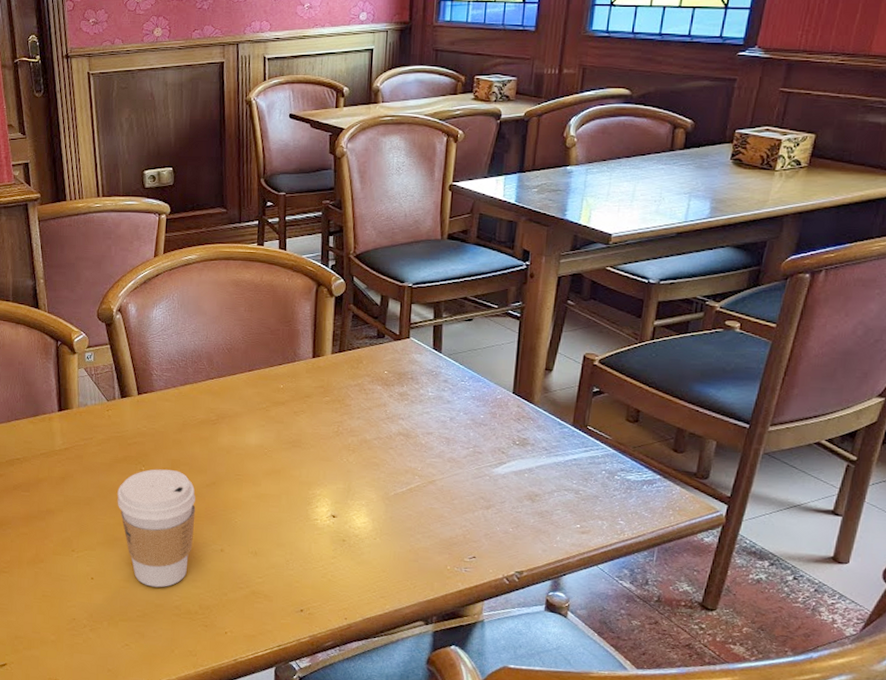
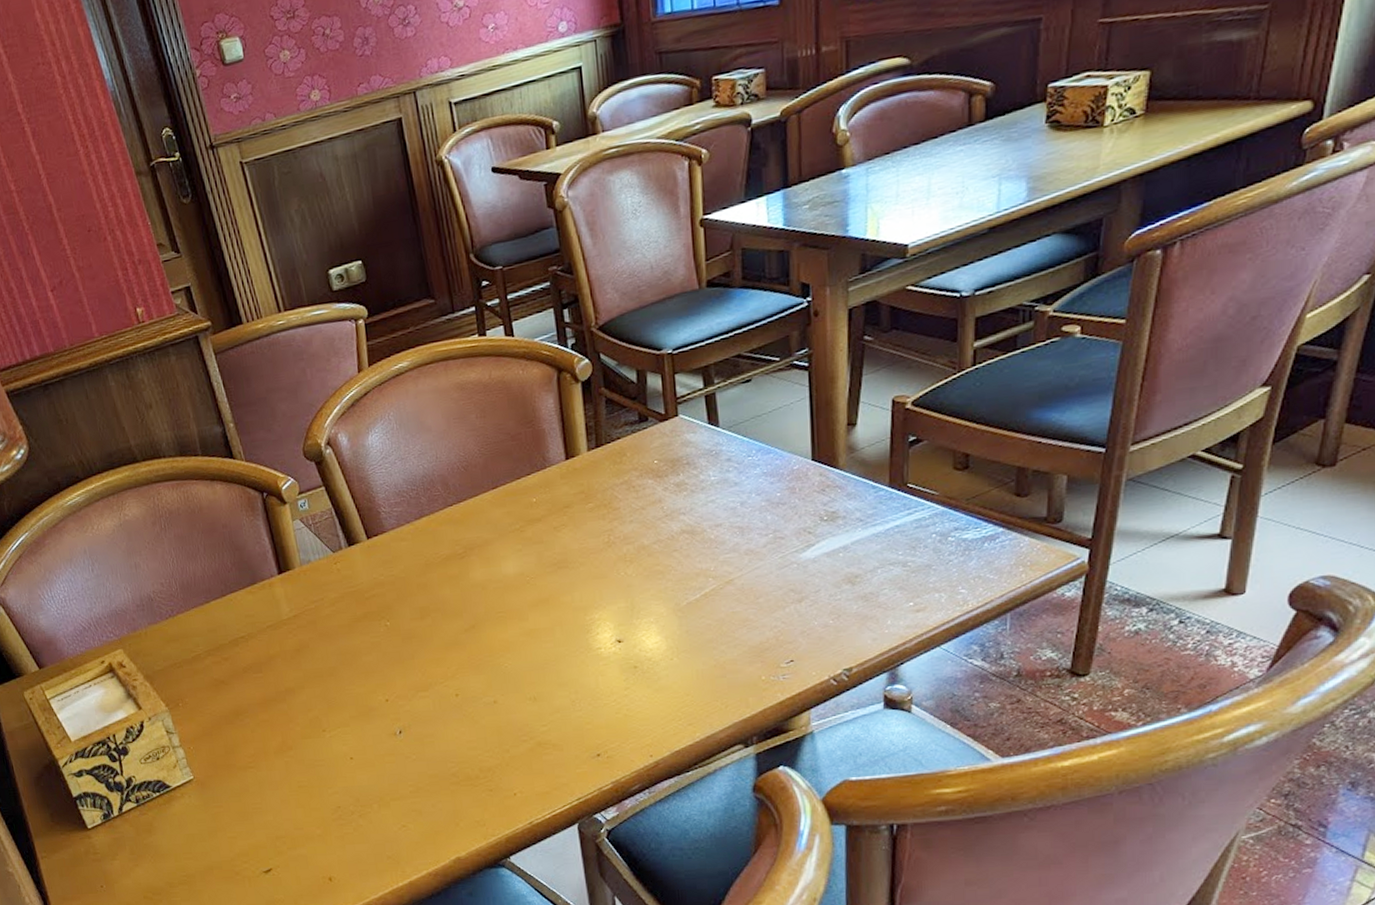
coffee cup: present [117,469,196,588] -> none [363,619,461,757]

